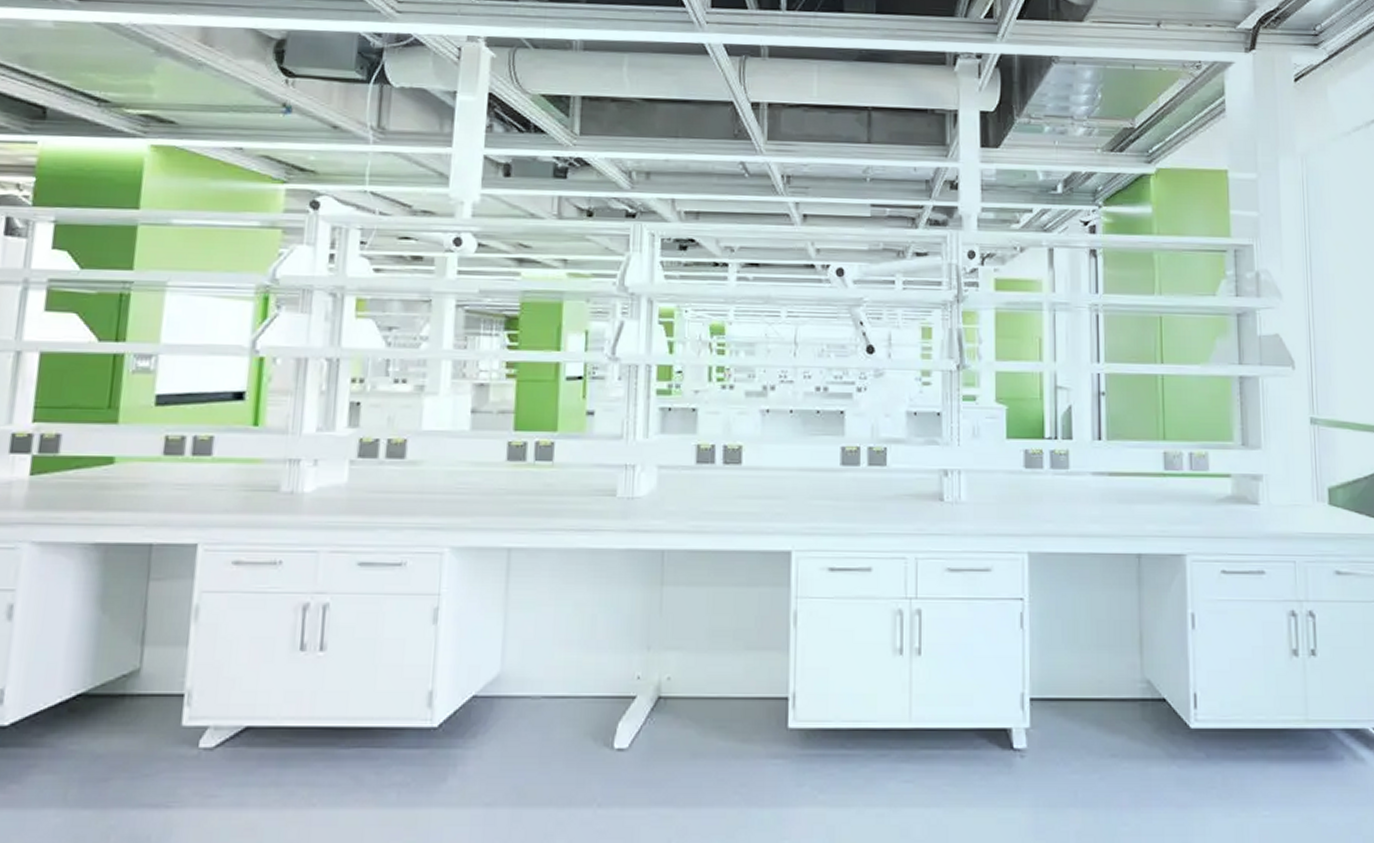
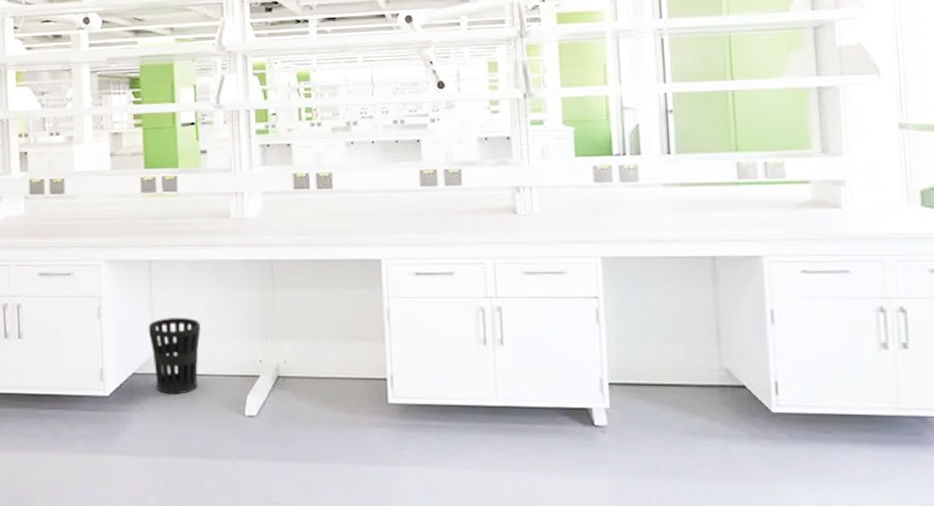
wastebasket: none [498,621,567,723] -> present [148,317,201,394]

